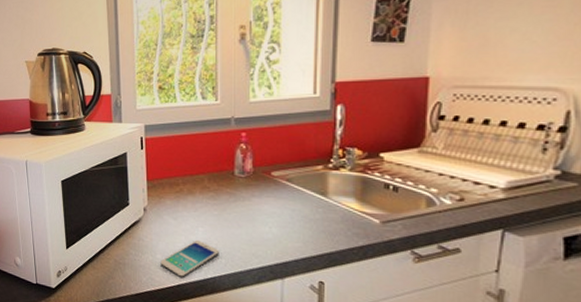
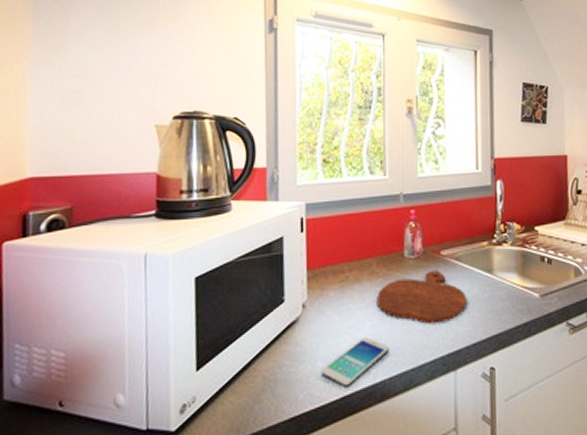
cutting board: none [208,189,298,237] -> present [377,270,468,324]

